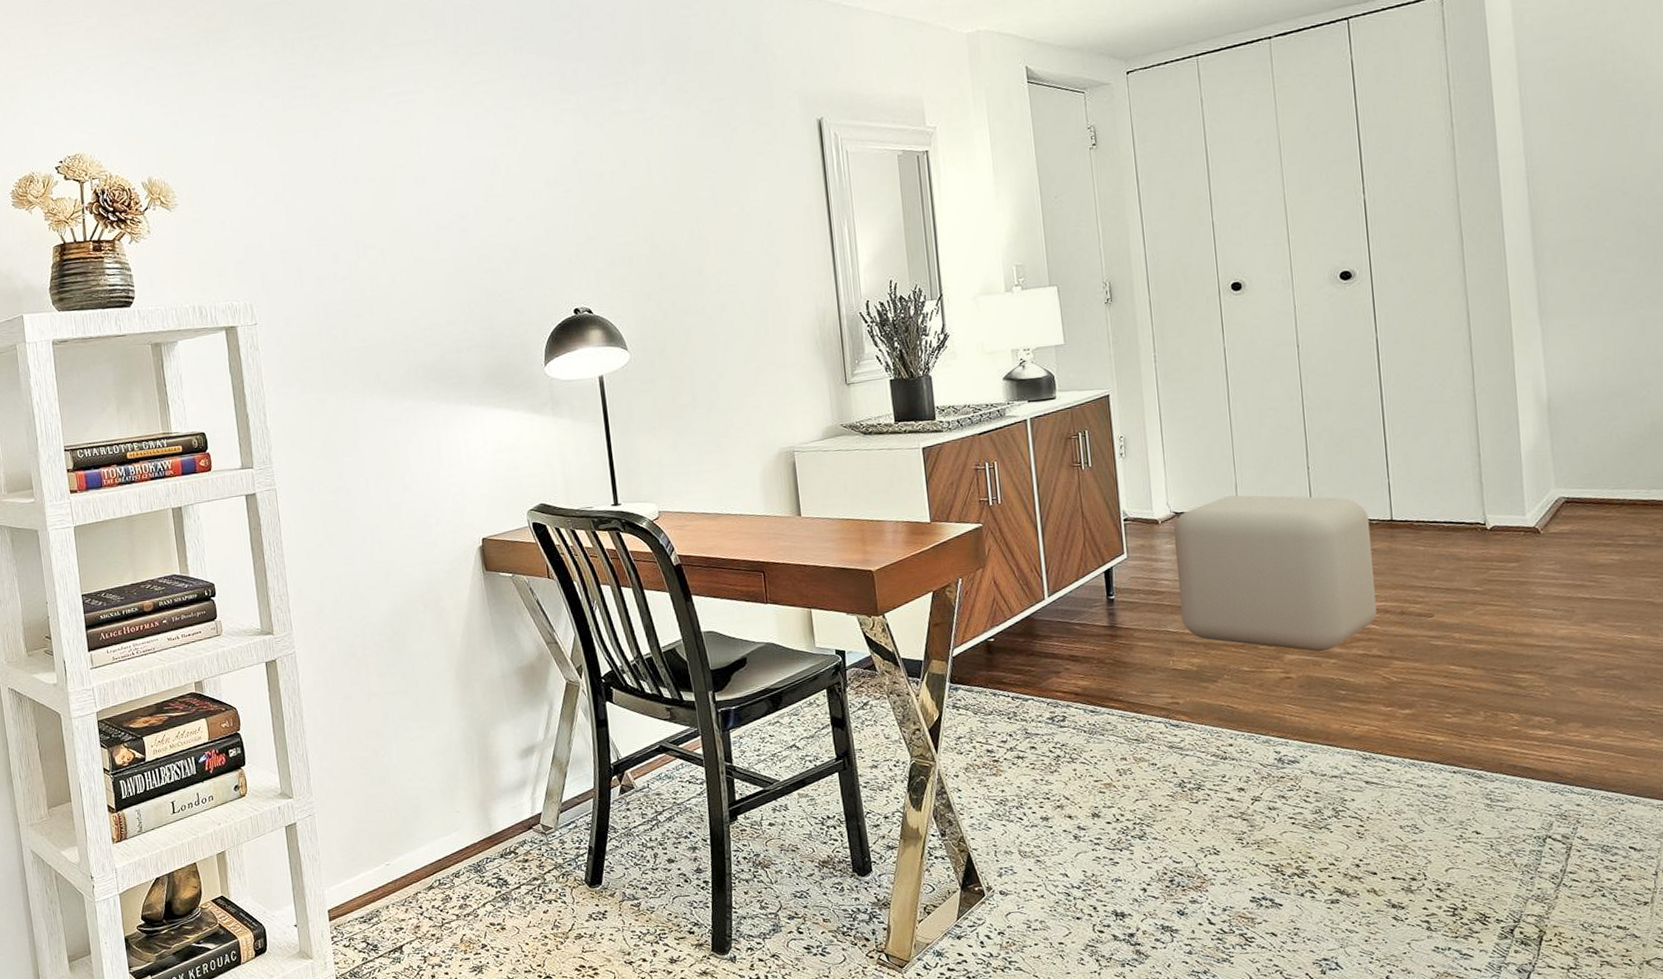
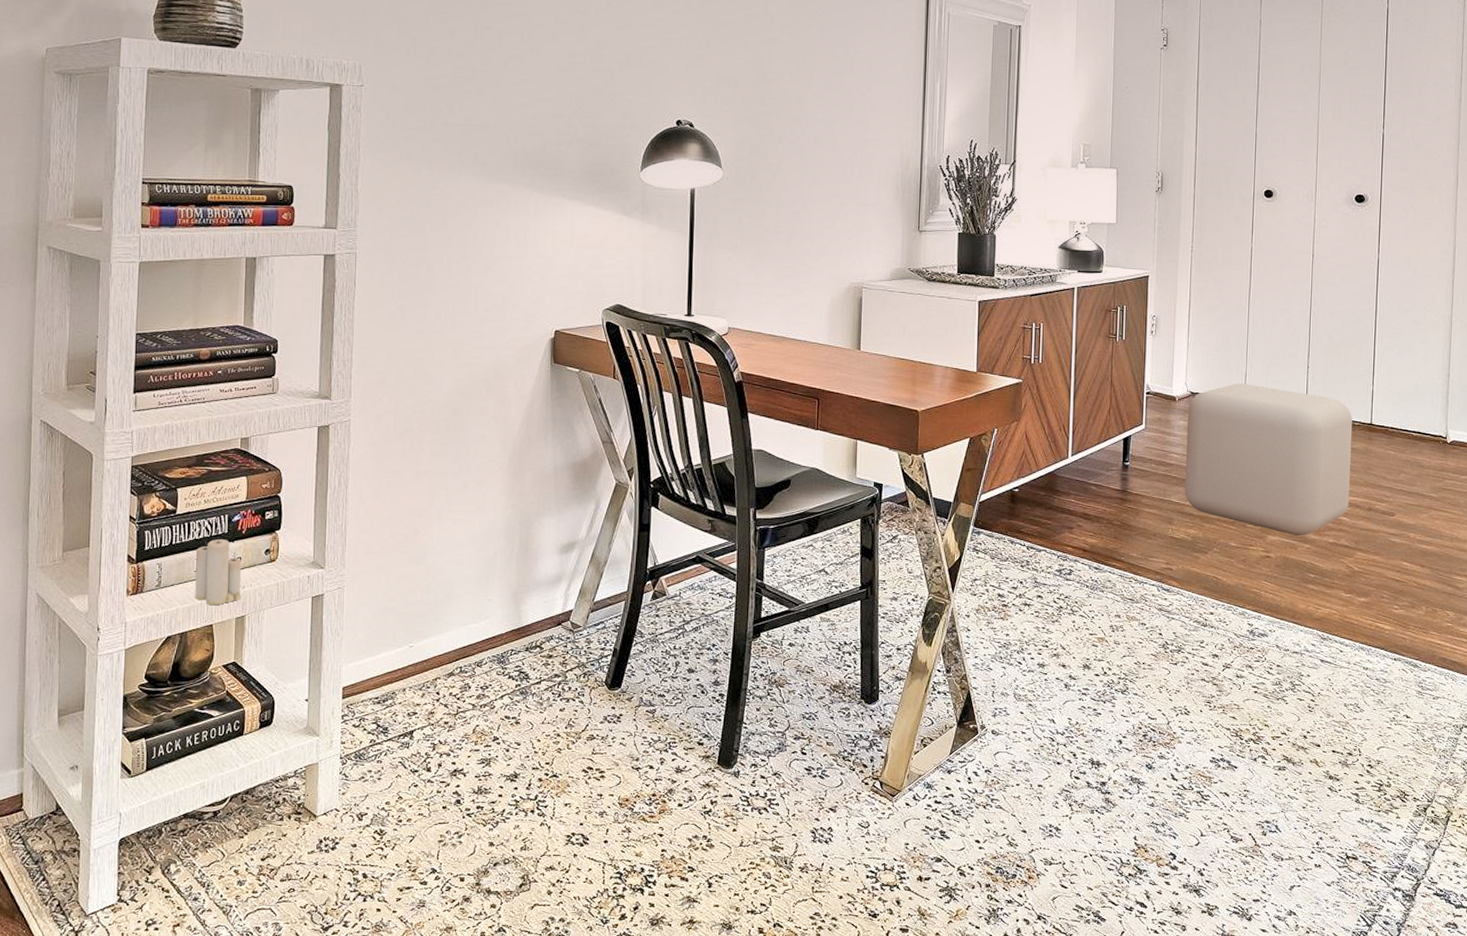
candle: none [170,779,219,844] -> present [195,537,241,605]

